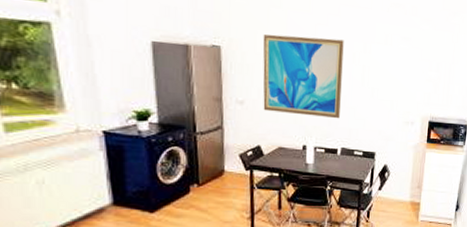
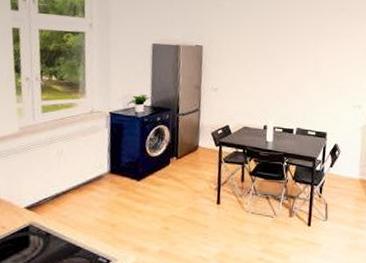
wall art: present [262,34,344,119] -> none [232,35,300,103]

